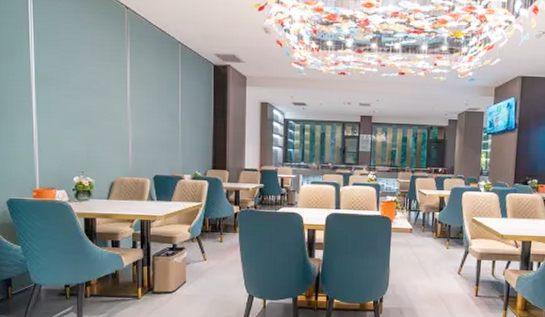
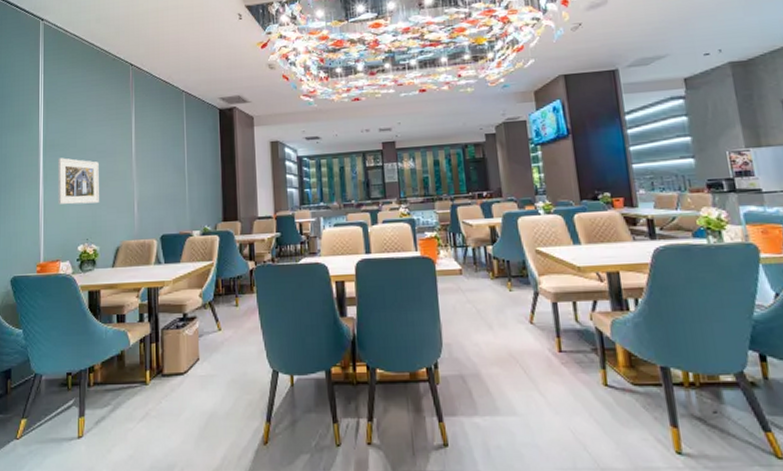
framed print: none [51,92,94,140] -> present [58,158,99,205]

